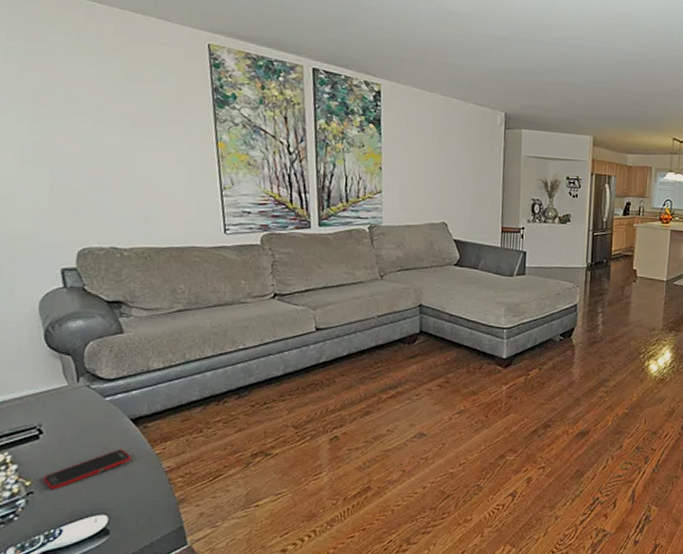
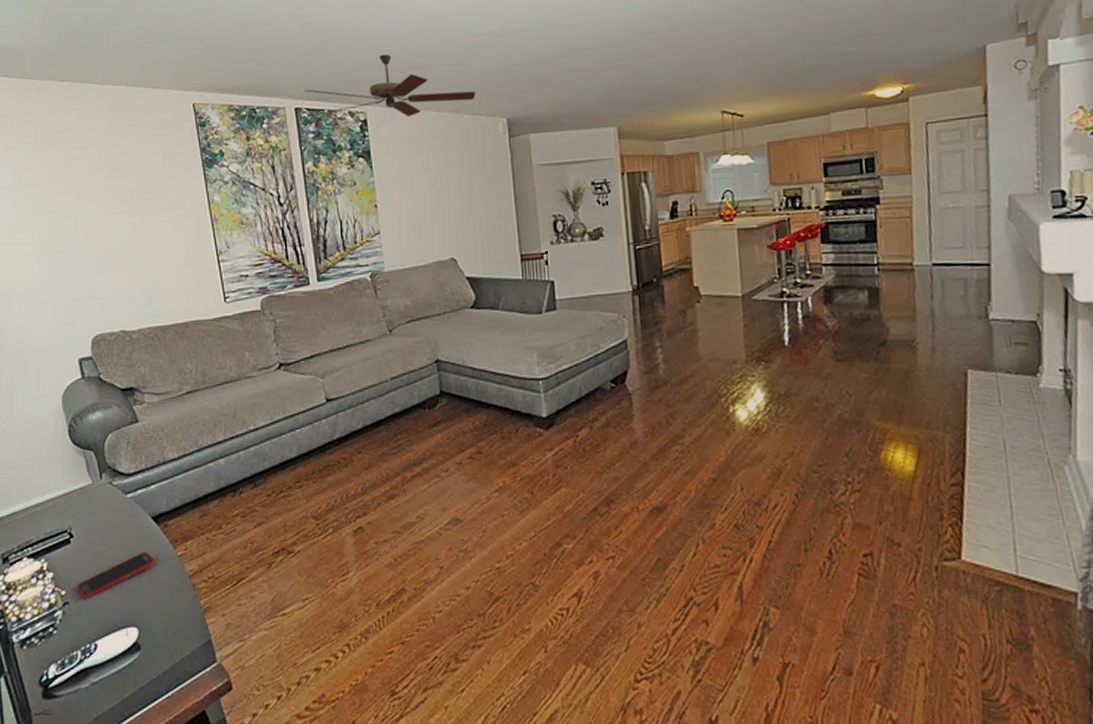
ceiling fan: none [324,36,481,97] -> present [305,54,476,118]

